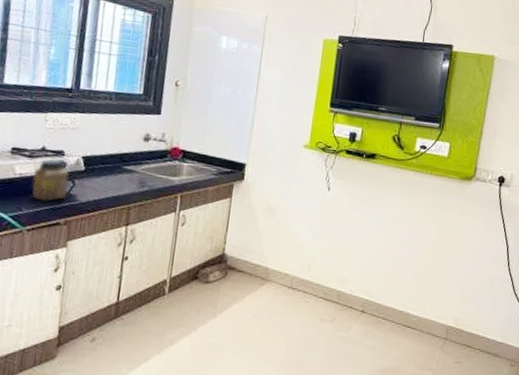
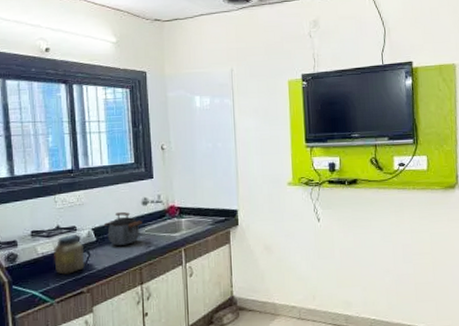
kettle: none [95,143,140,181] -> present [103,211,142,246]

